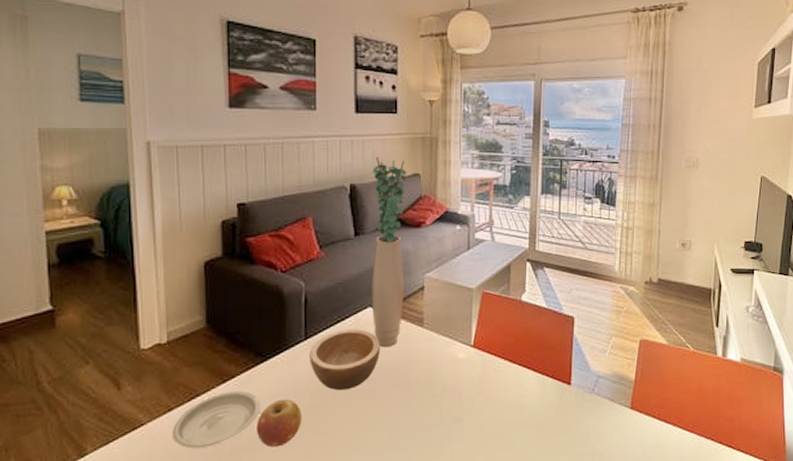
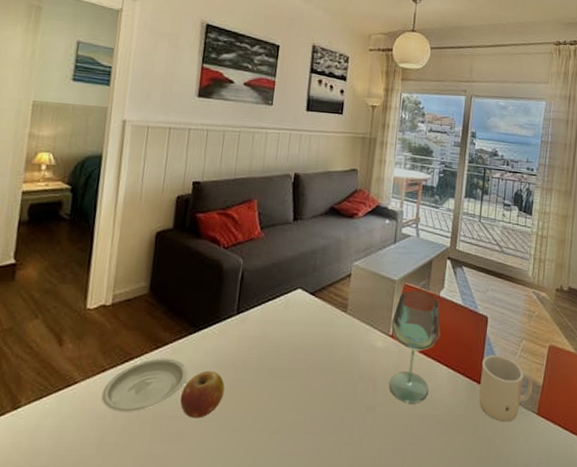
bowl: present [309,329,381,391] -> none [238,308,306,368]
vase: present [372,157,407,348] -> none [300,151,346,330]
wine glass: none [472,297,525,411] -> present [389,290,441,403]
mug: none [570,354,625,419] -> present [479,355,533,422]

